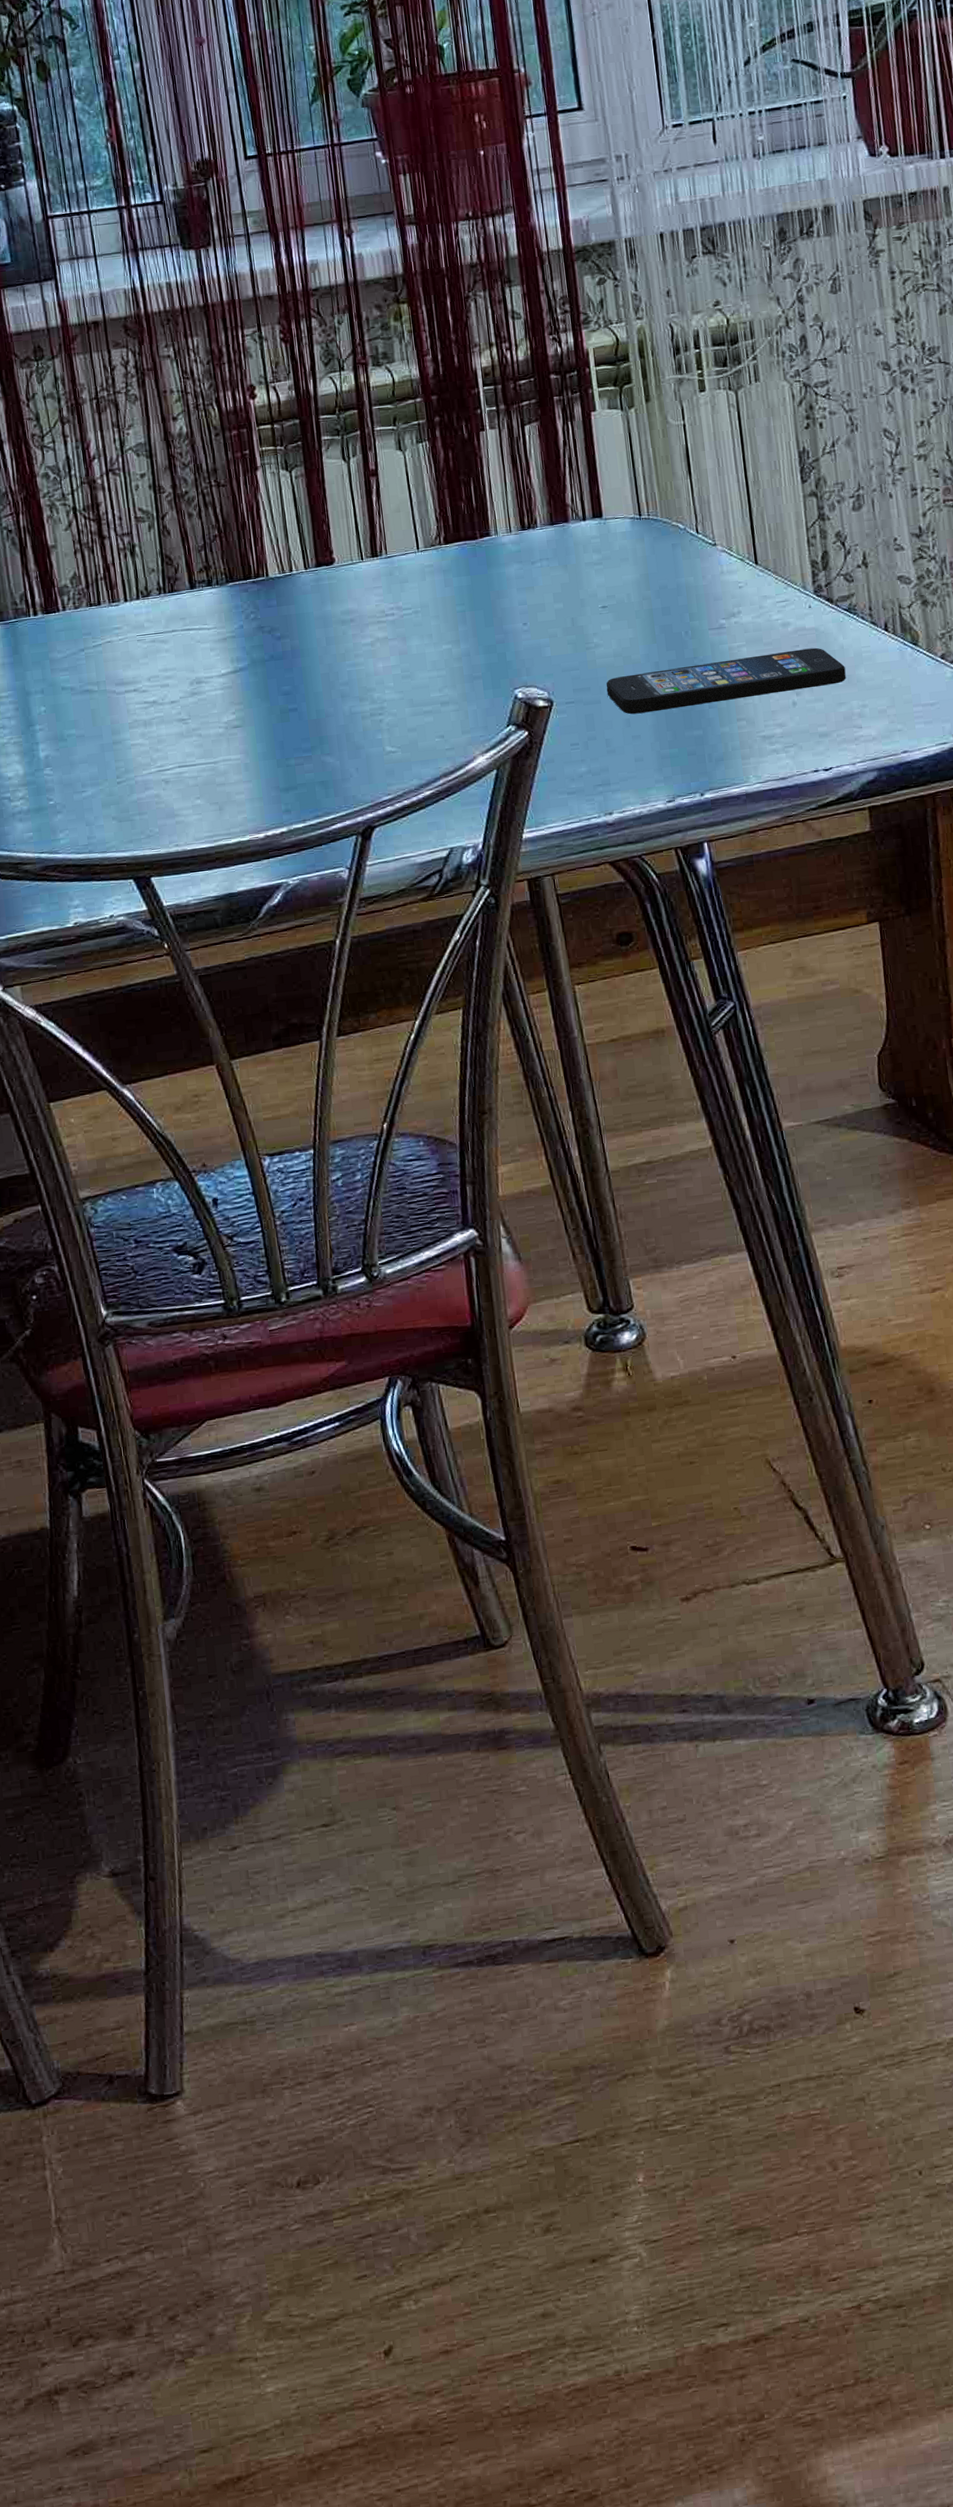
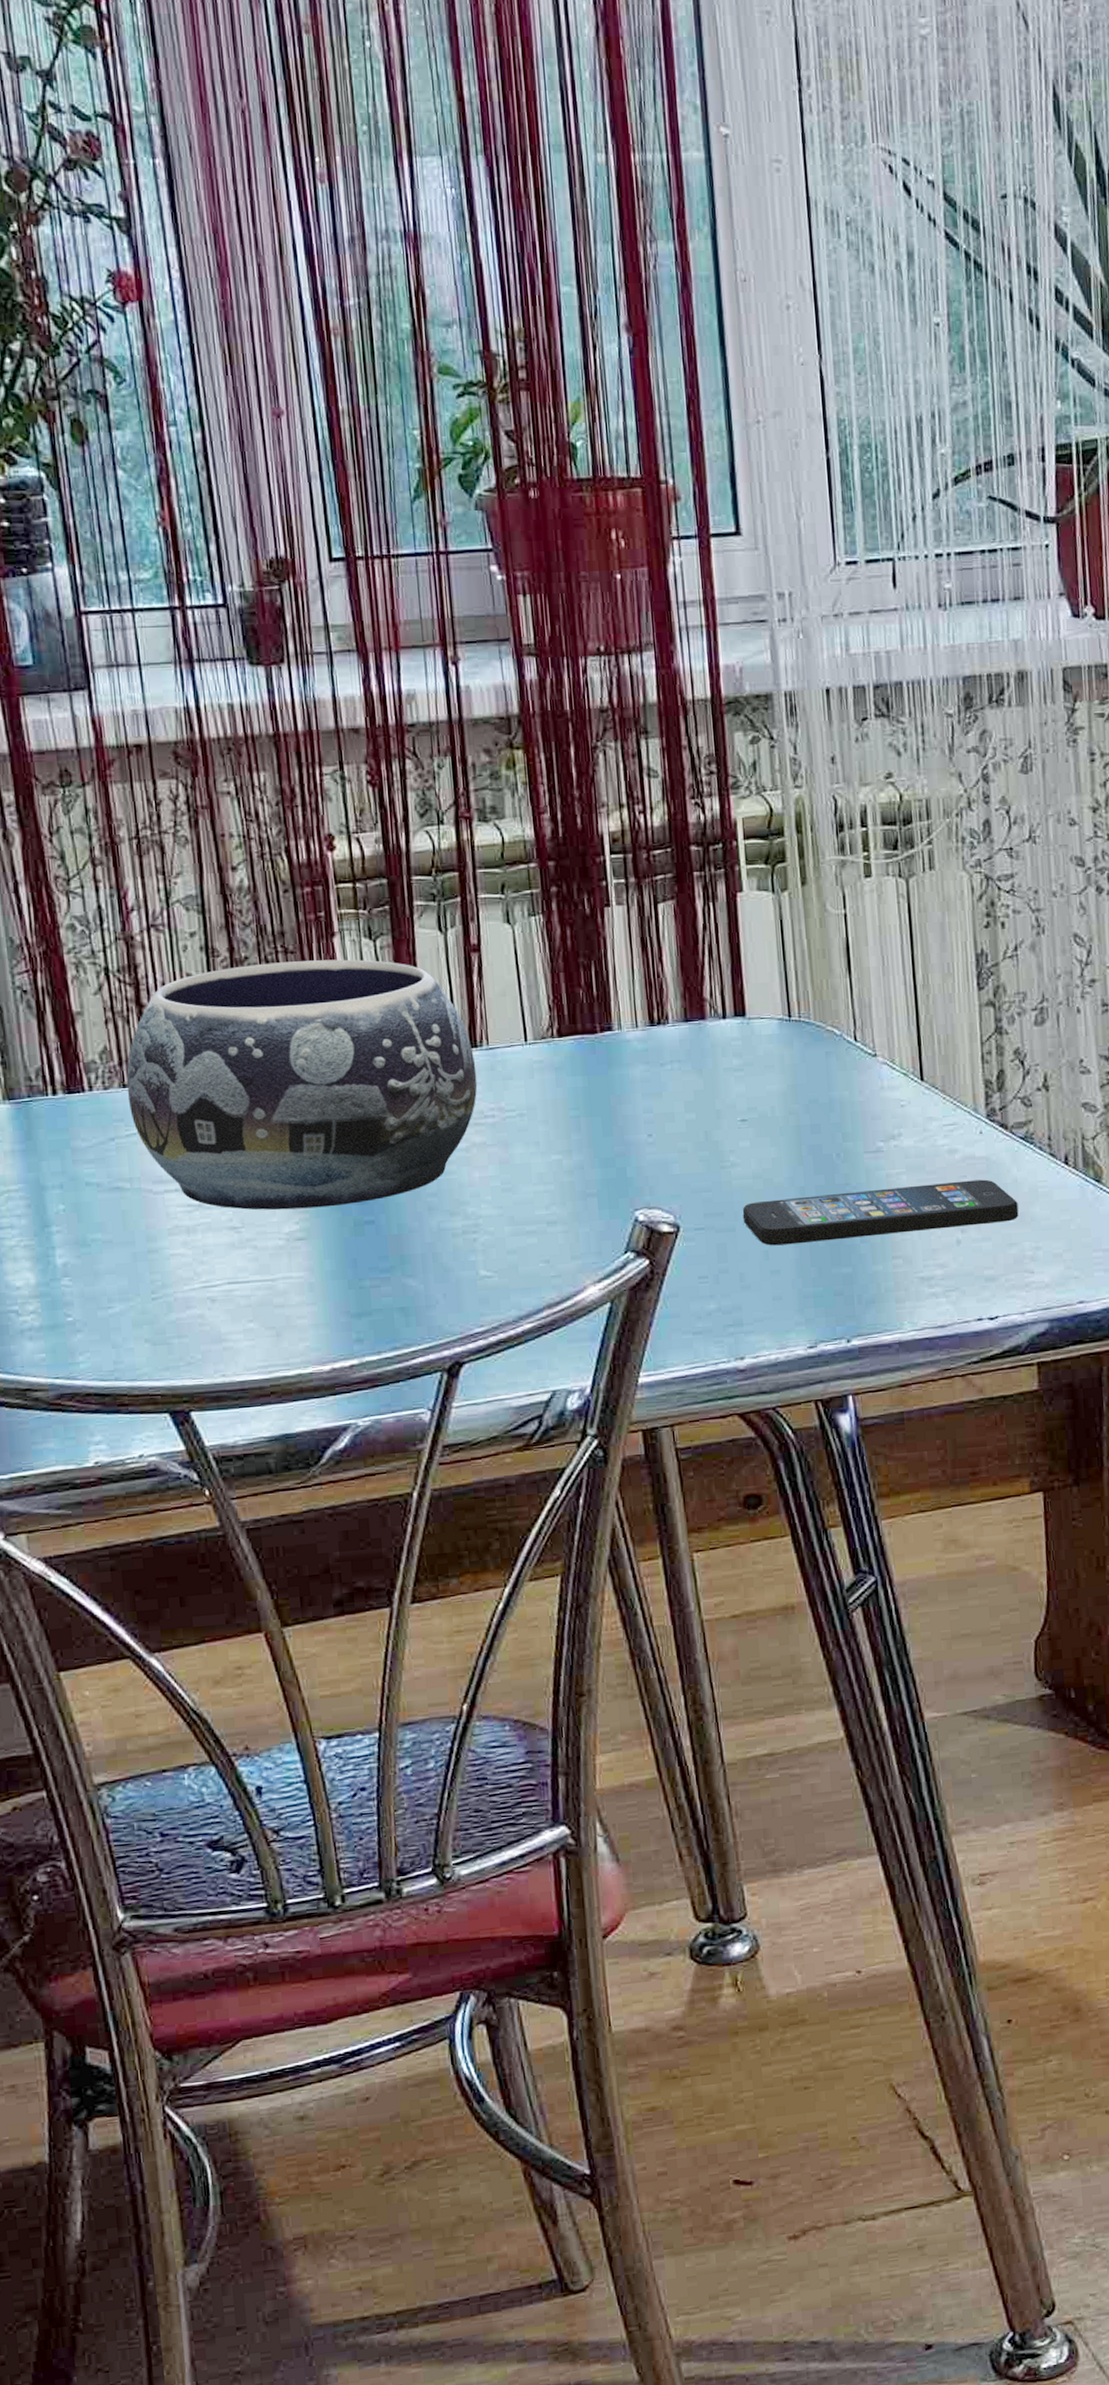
decorative bowl: none [93,488,379,704] -> present [127,959,478,1210]

